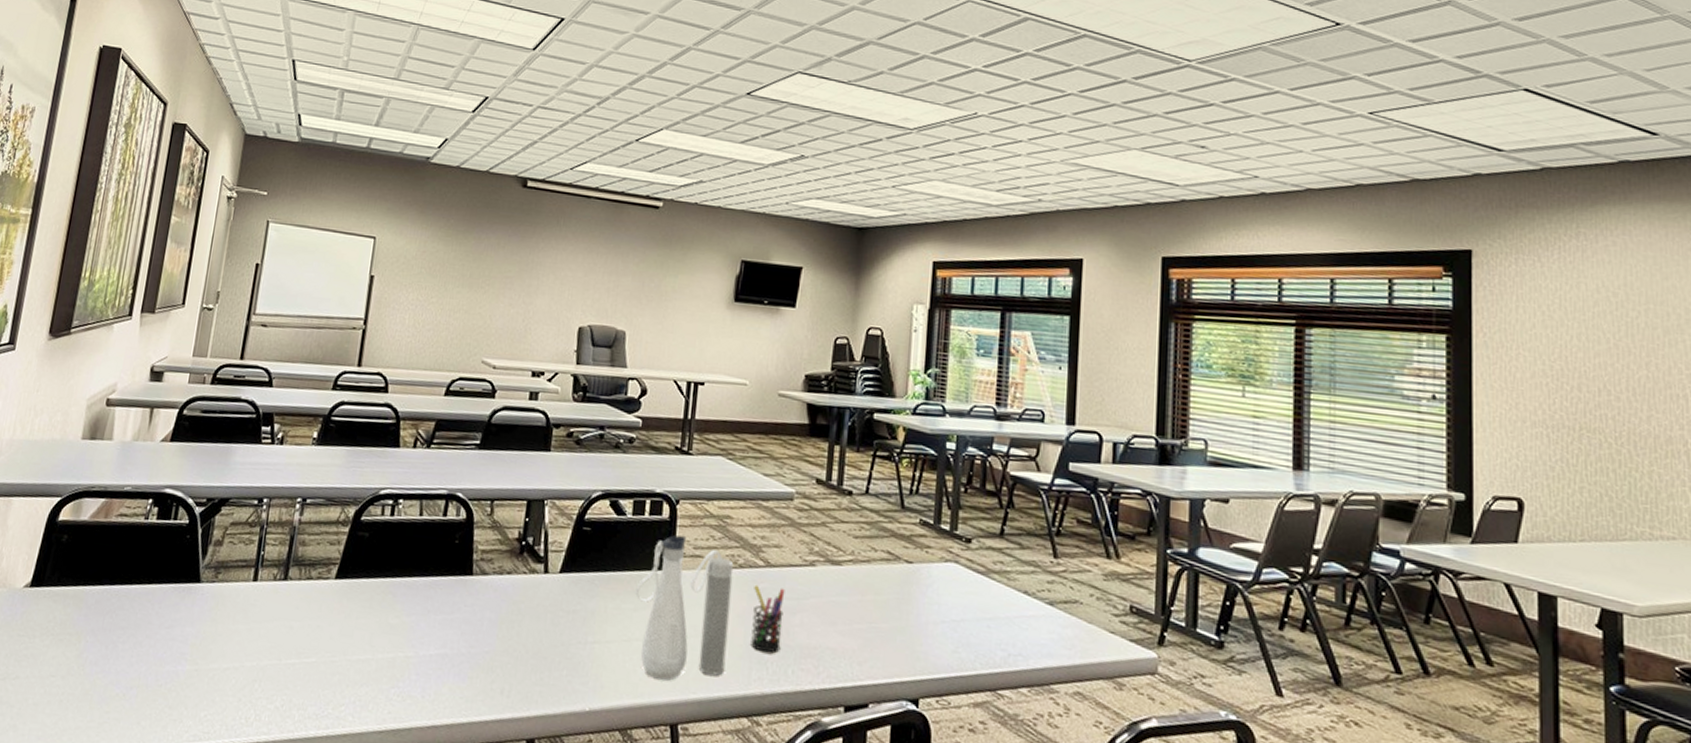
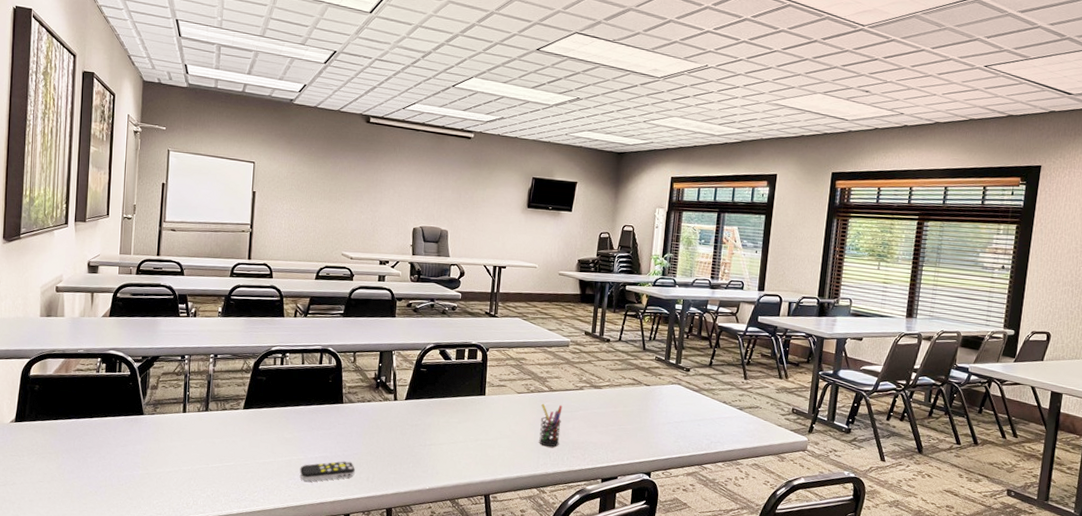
remote control: none [406,661,486,693] -> present [299,460,356,482]
water bottle: present [635,534,734,681] -> none [459,372,527,467]

